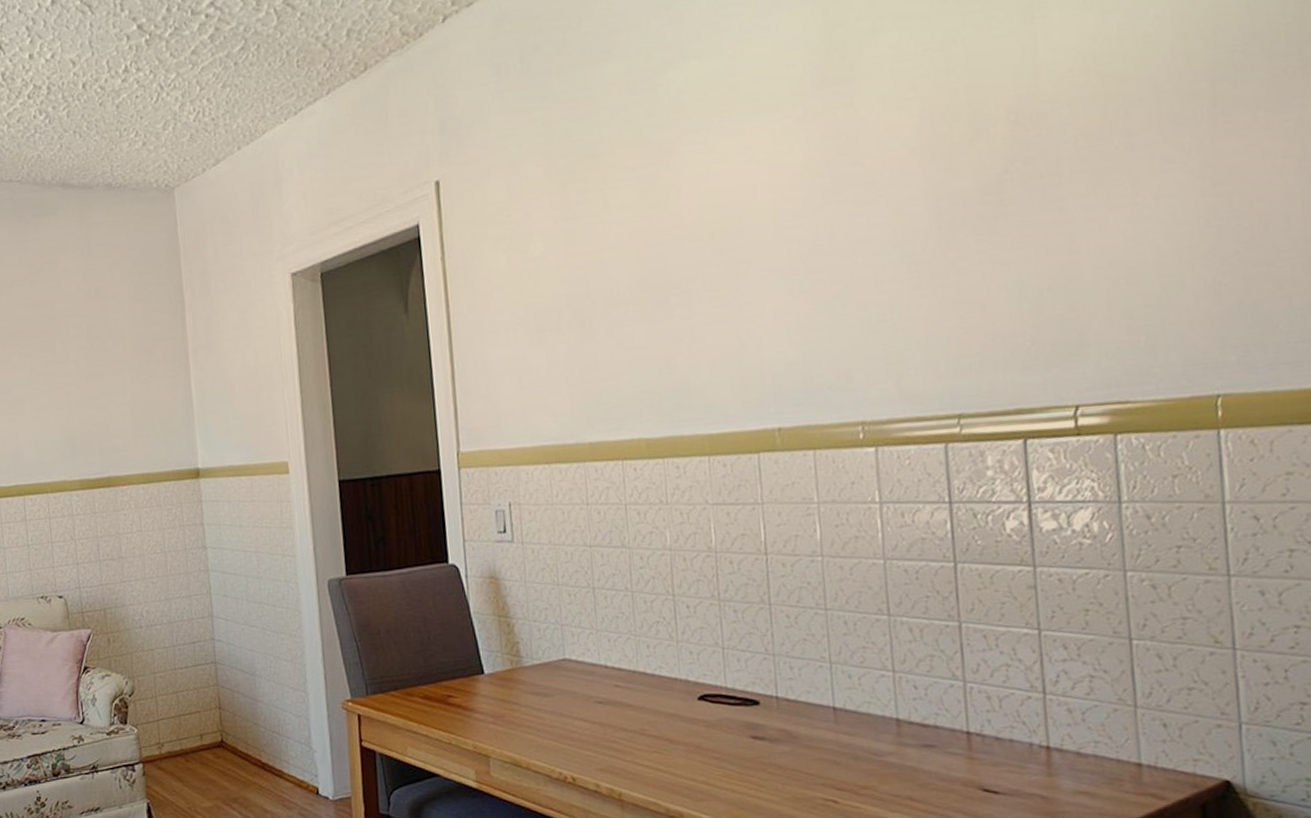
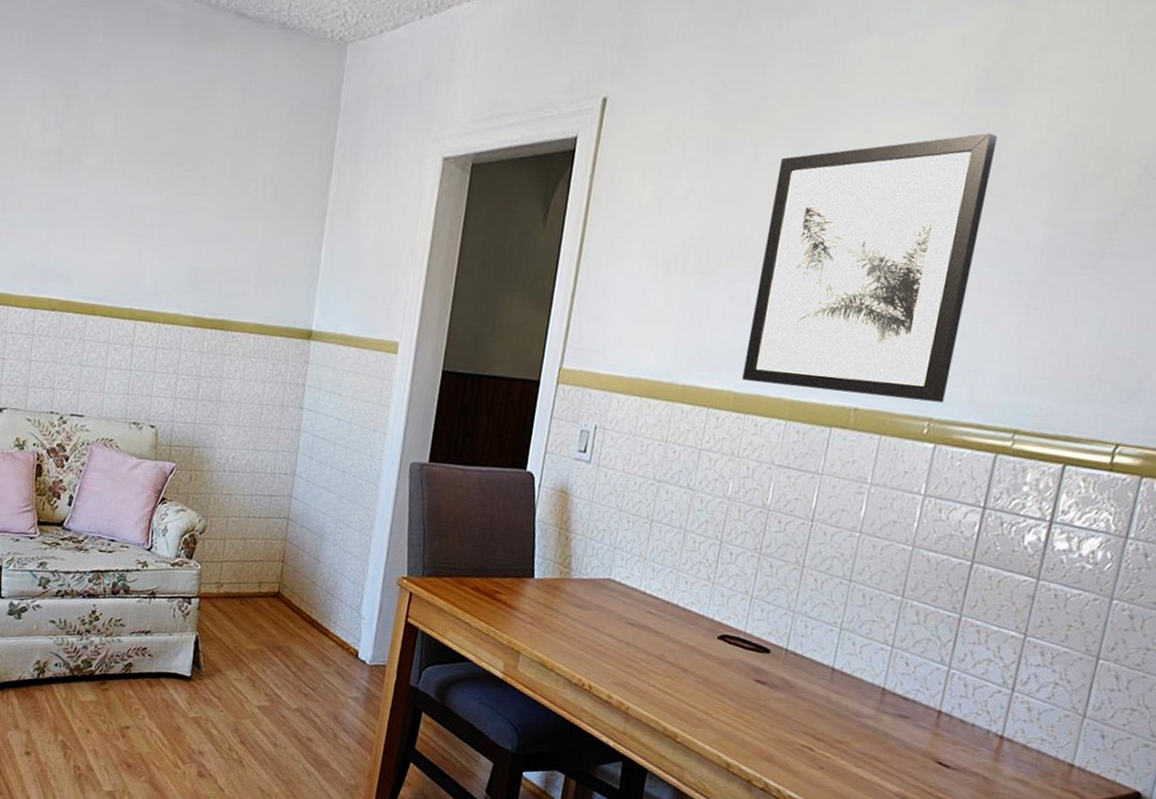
wall art: none [630,125,872,424] -> present [742,133,998,403]

